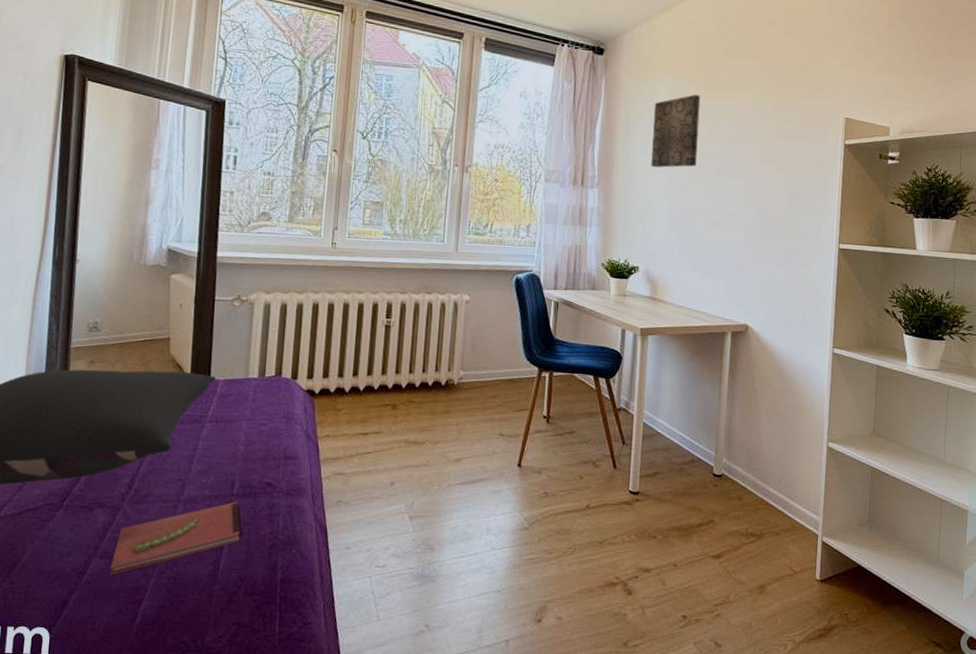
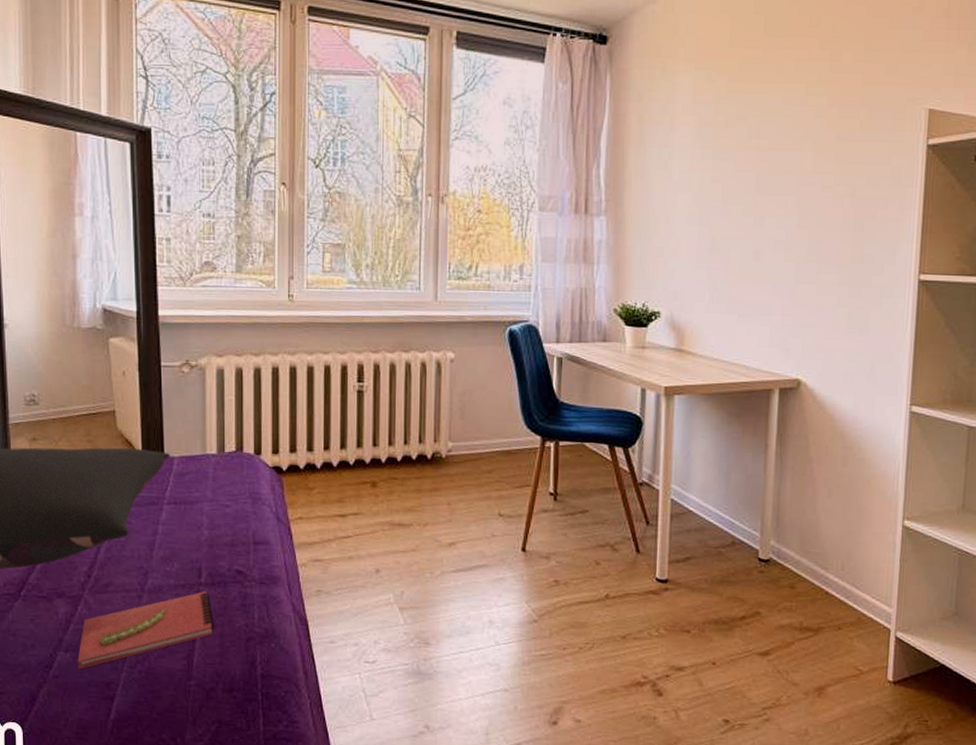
wall art: present [651,94,701,168] -> none [672,89,735,187]

